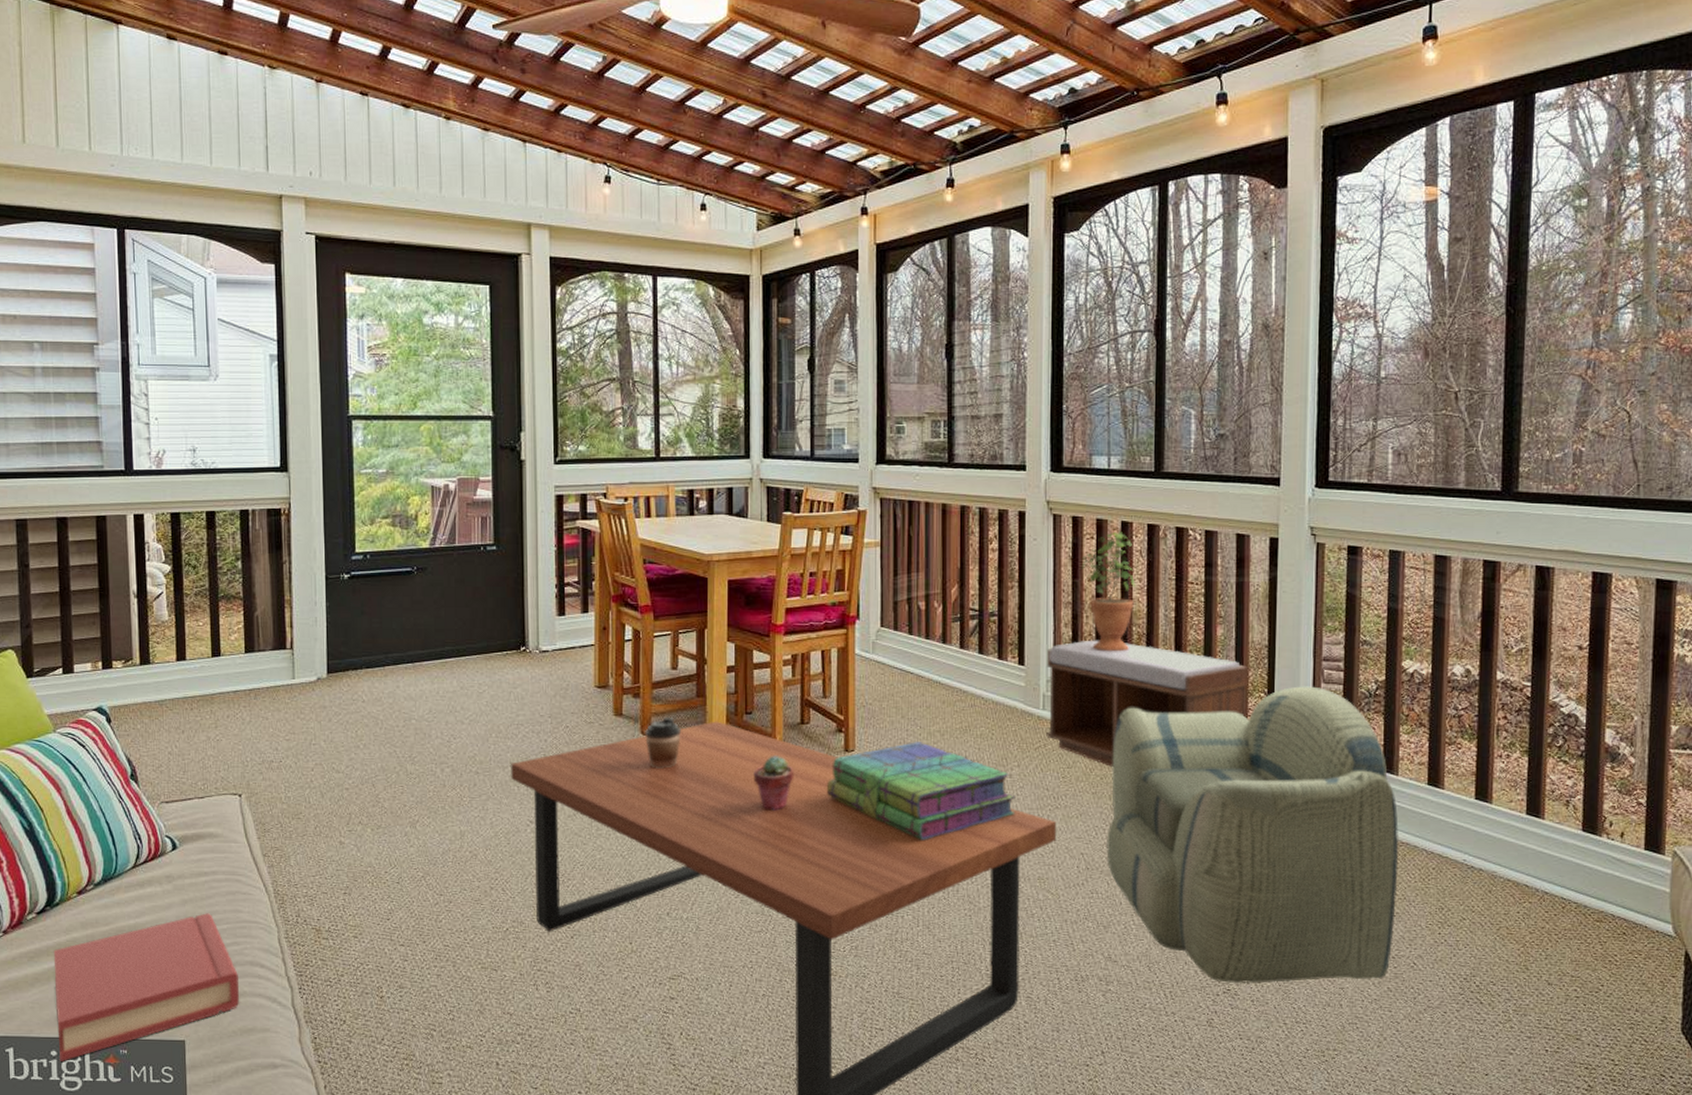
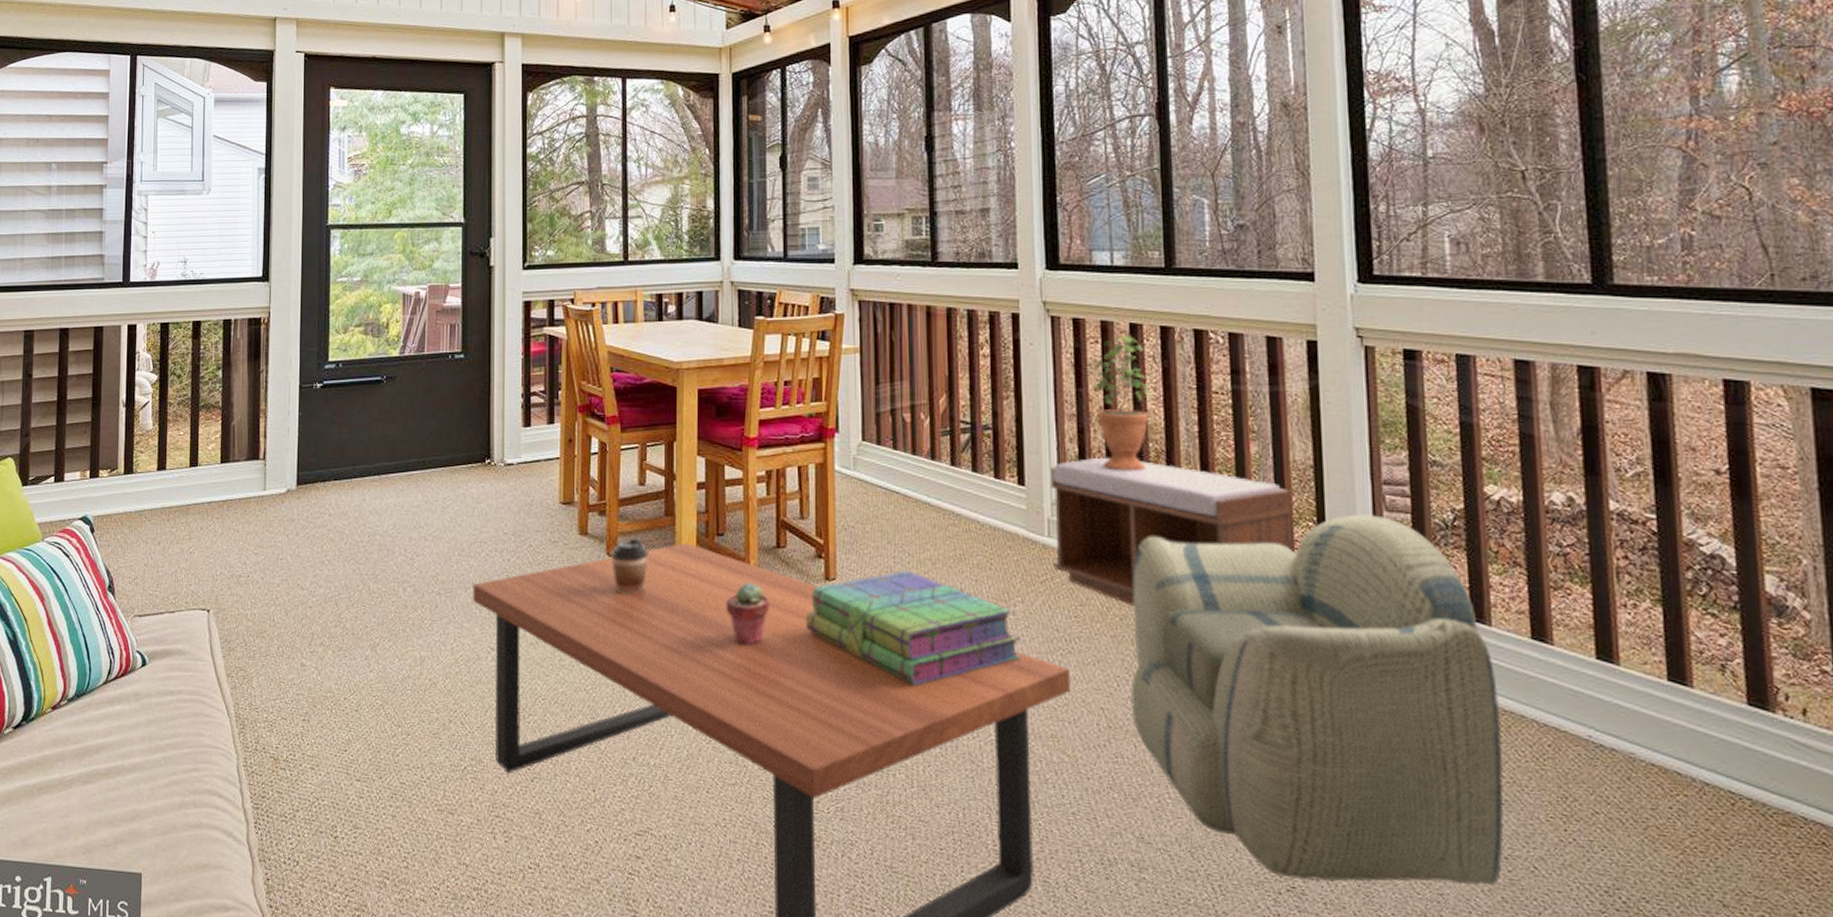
hardback book: present [53,913,239,1061] -> none [22,735,196,888]

